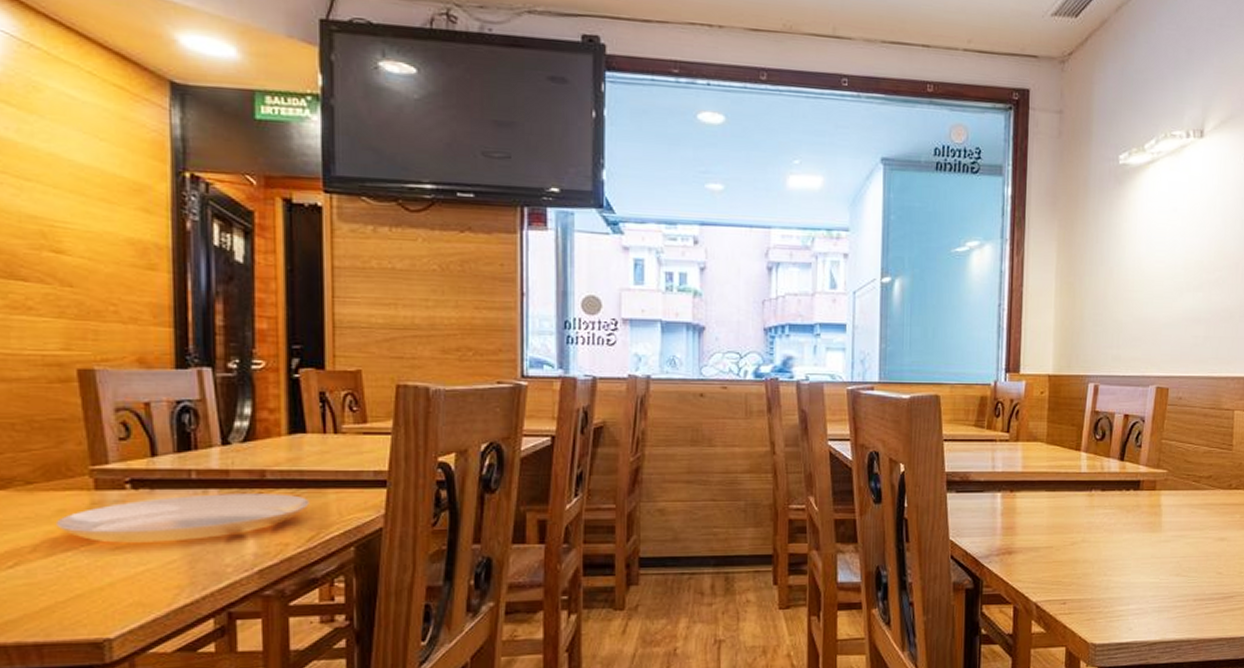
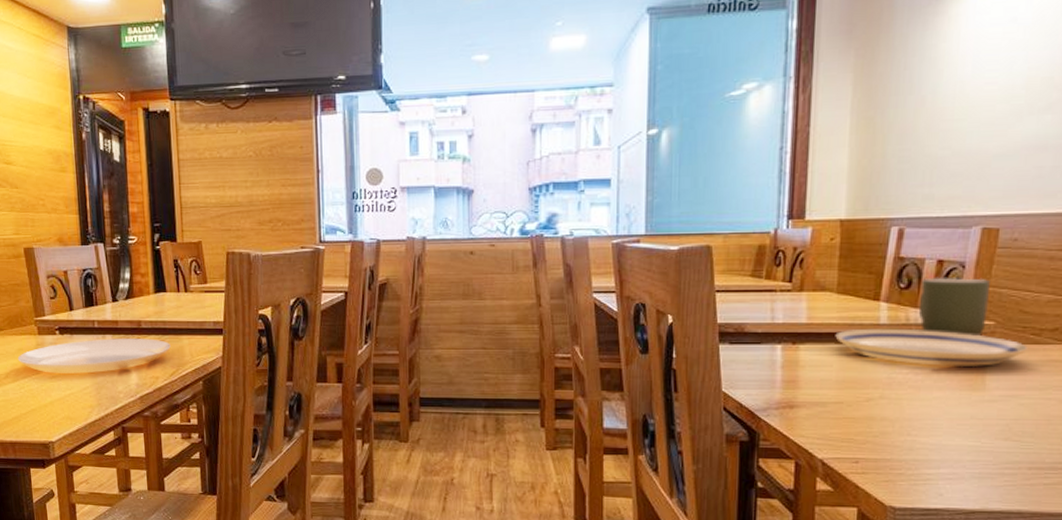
plate: none [1045,476,1191,512] -> present [835,328,1028,368]
mug: none [1110,429,1163,484] -> present [918,277,990,337]

